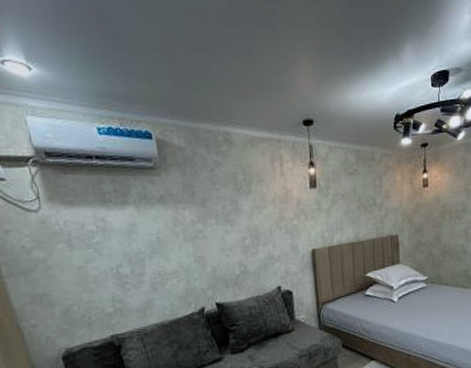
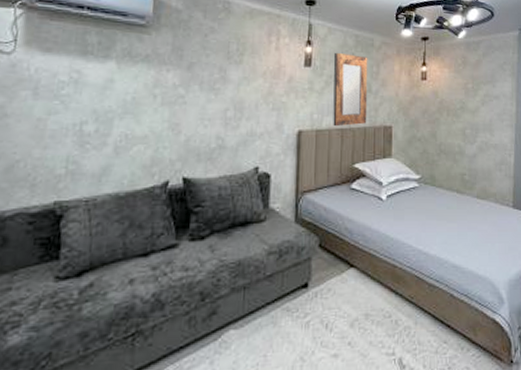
home mirror: none [336,170,375,242] -> present [333,52,368,127]

